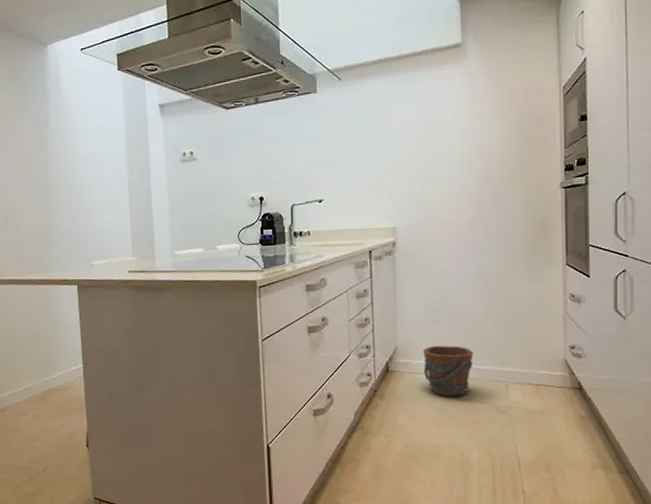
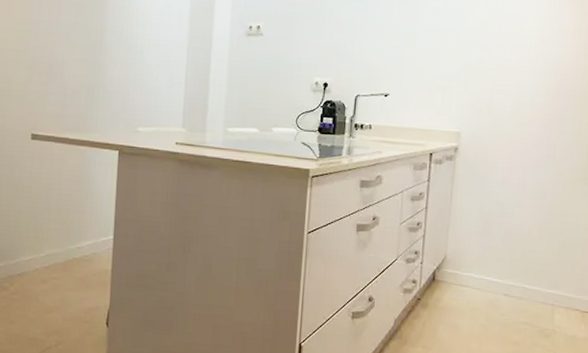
bucket: present [423,345,473,397] -> none [470,259,523,315]

